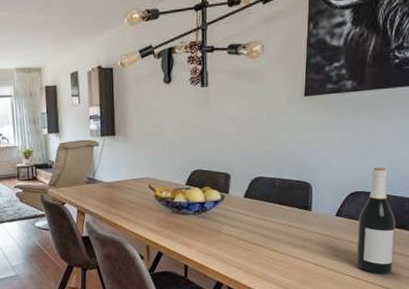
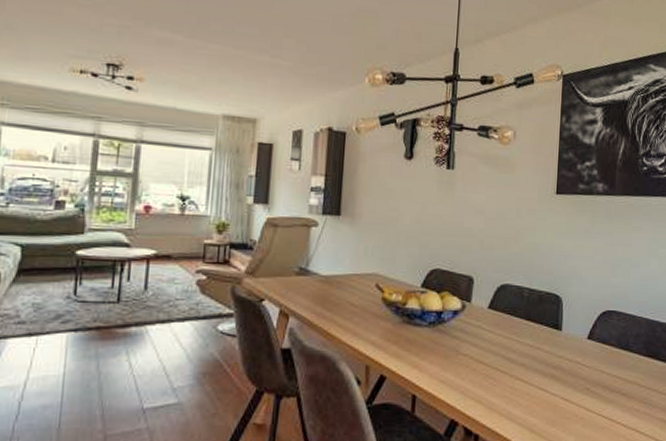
wine bottle: present [356,167,396,275] -> none [609,284,649,415]

